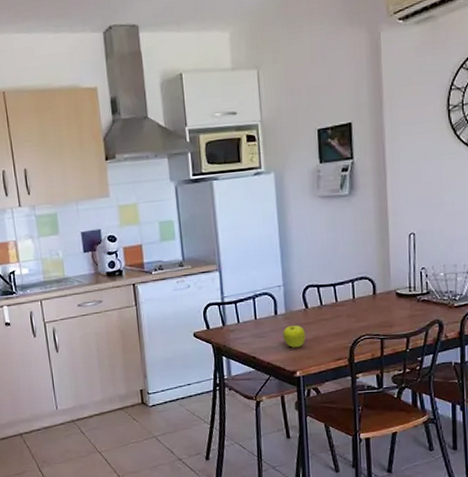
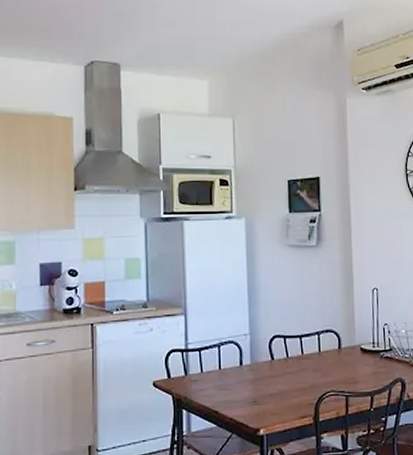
fruit: present [283,325,306,348] -> none [248,378,271,403]

